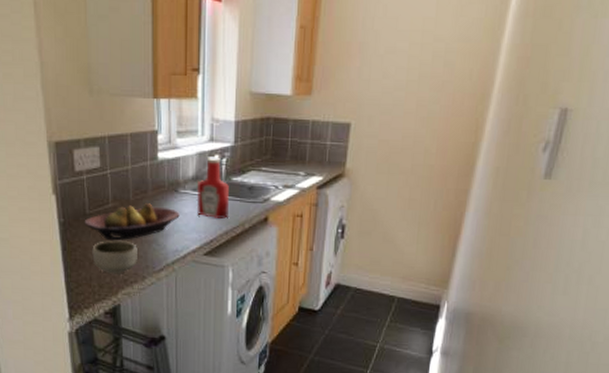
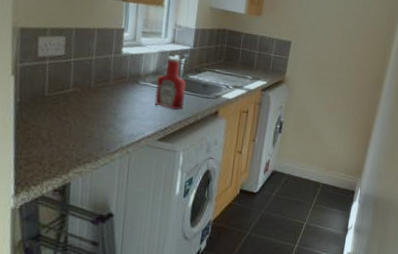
fruit bowl: present [84,203,180,241] -> none [41,91,138,123]
bowl: present [92,241,137,274] -> none [46,122,94,154]

